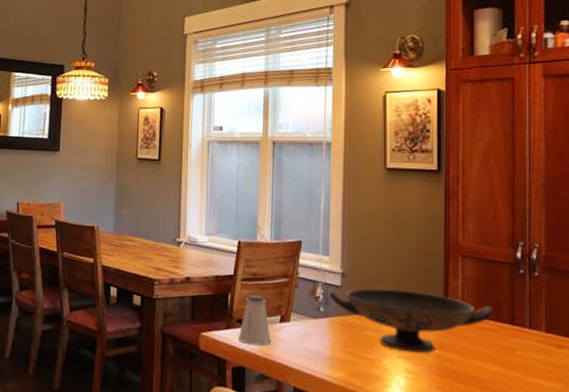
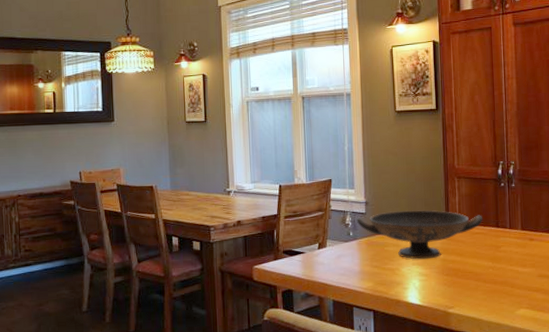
saltshaker: present [238,295,272,346] -> none [285,229,313,270]

